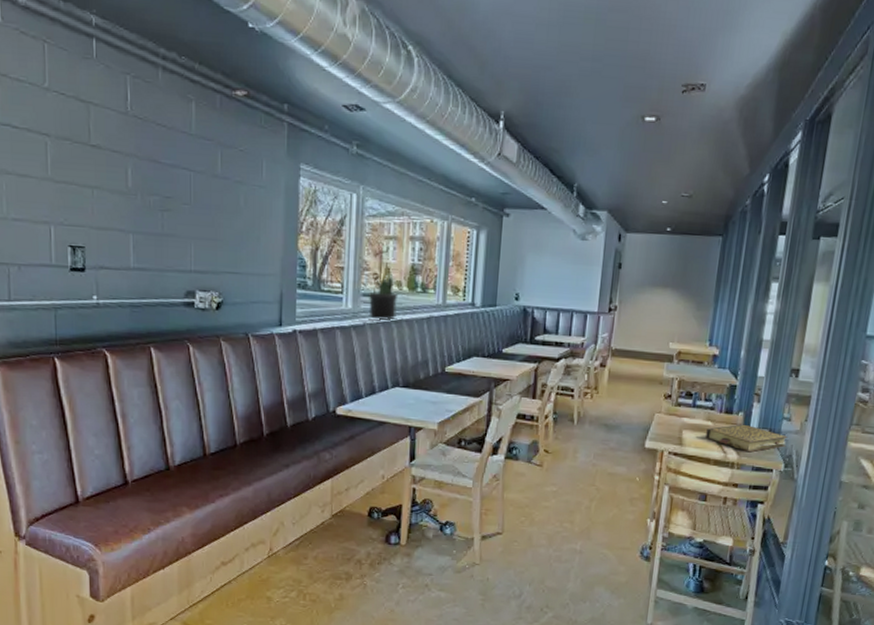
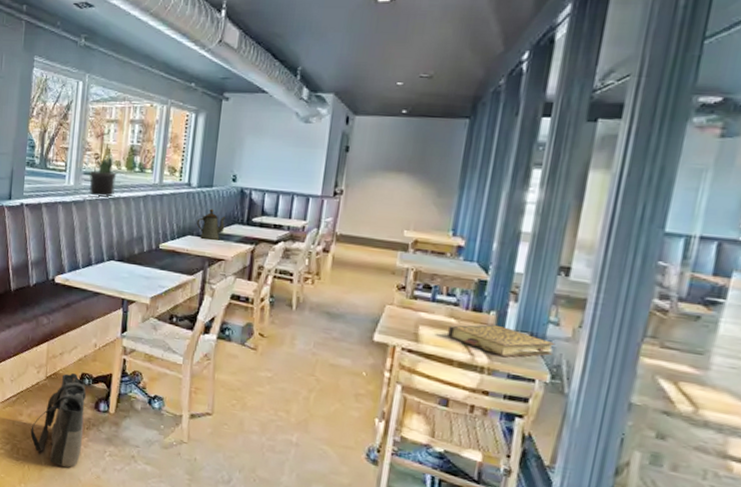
tote bag: none [317,509,375,606] -> present [30,373,86,468]
coffee pot: none [481,328,511,362] -> present [196,209,227,241]

